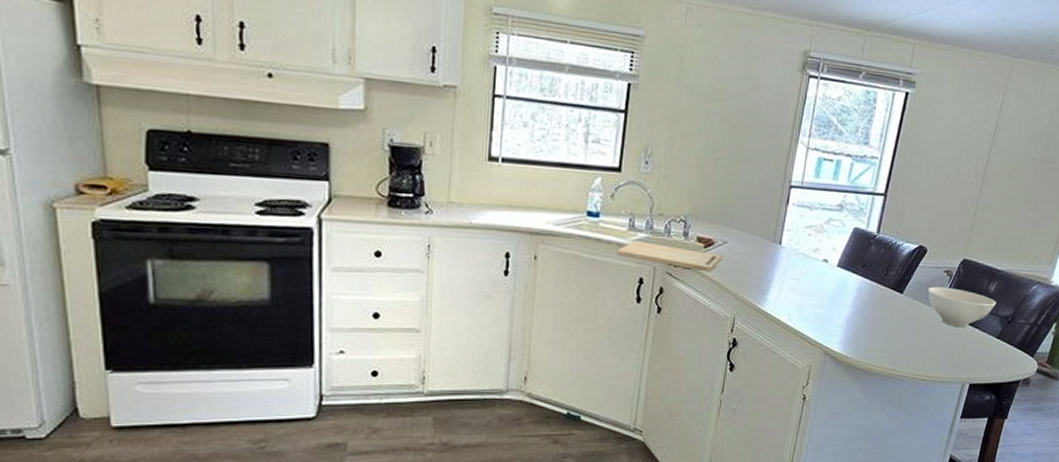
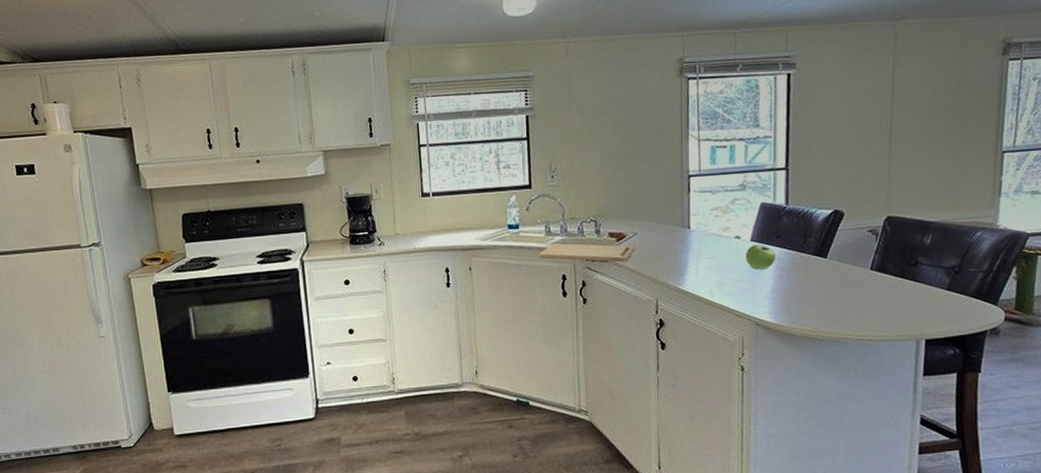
fruit: none [828,270,858,298] -> present [745,244,776,270]
bowl: present [927,286,996,328] -> none [853,245,936,284]

